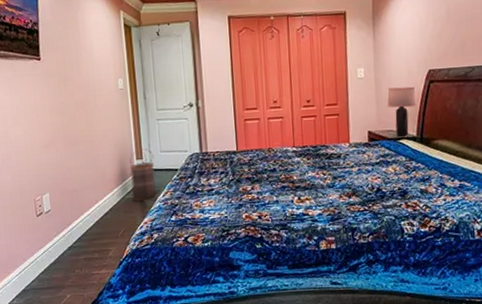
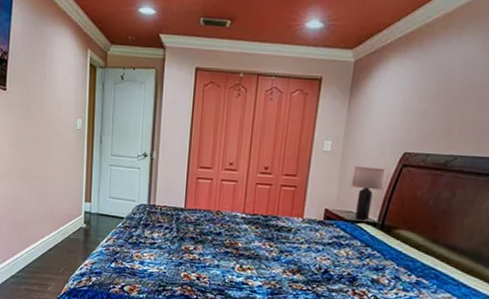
basket: present [129,149,156,202] -> none [76,192,102,244]

